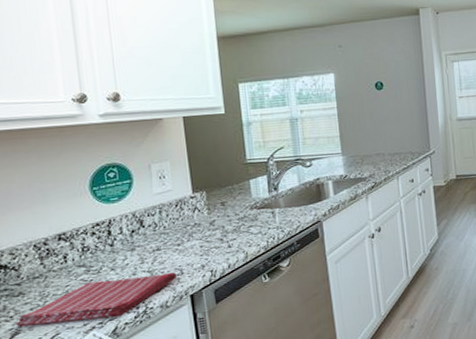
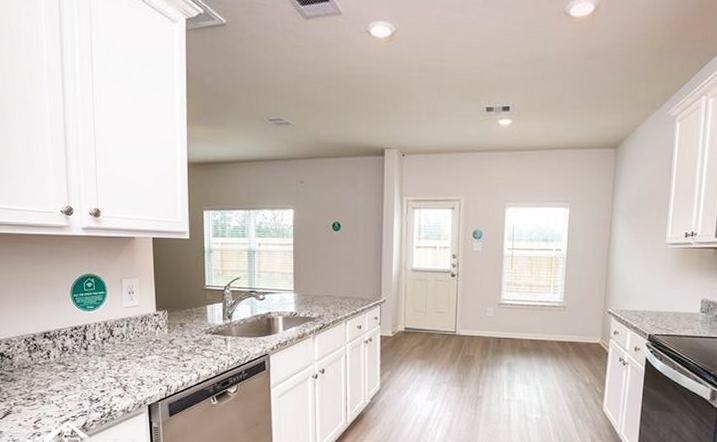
dish towel: present [15,272,178,327] -> none [8,379,139,413]

